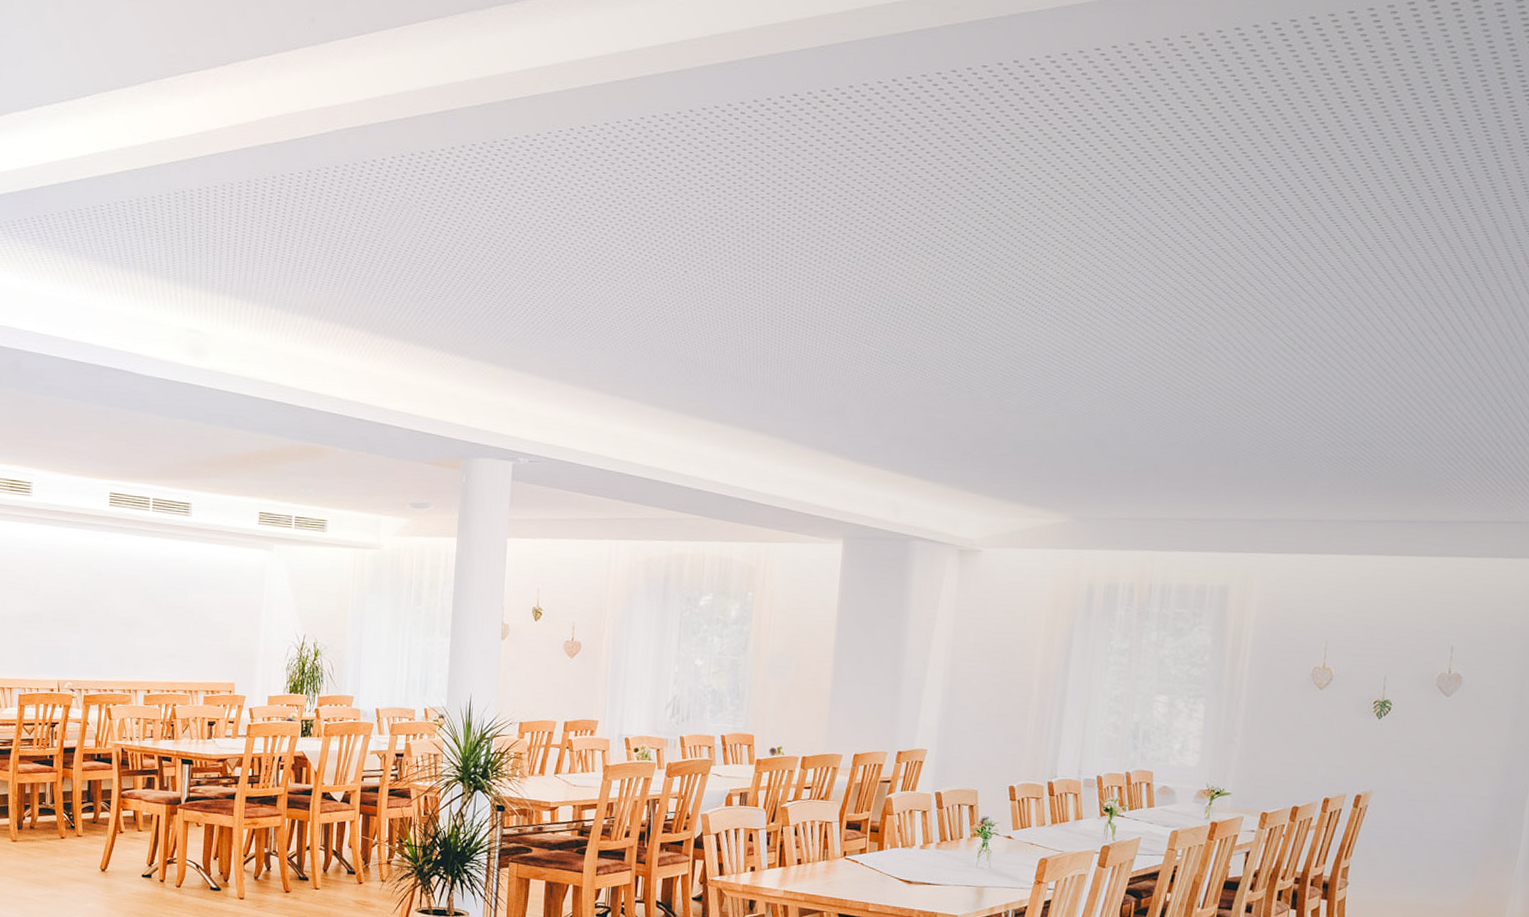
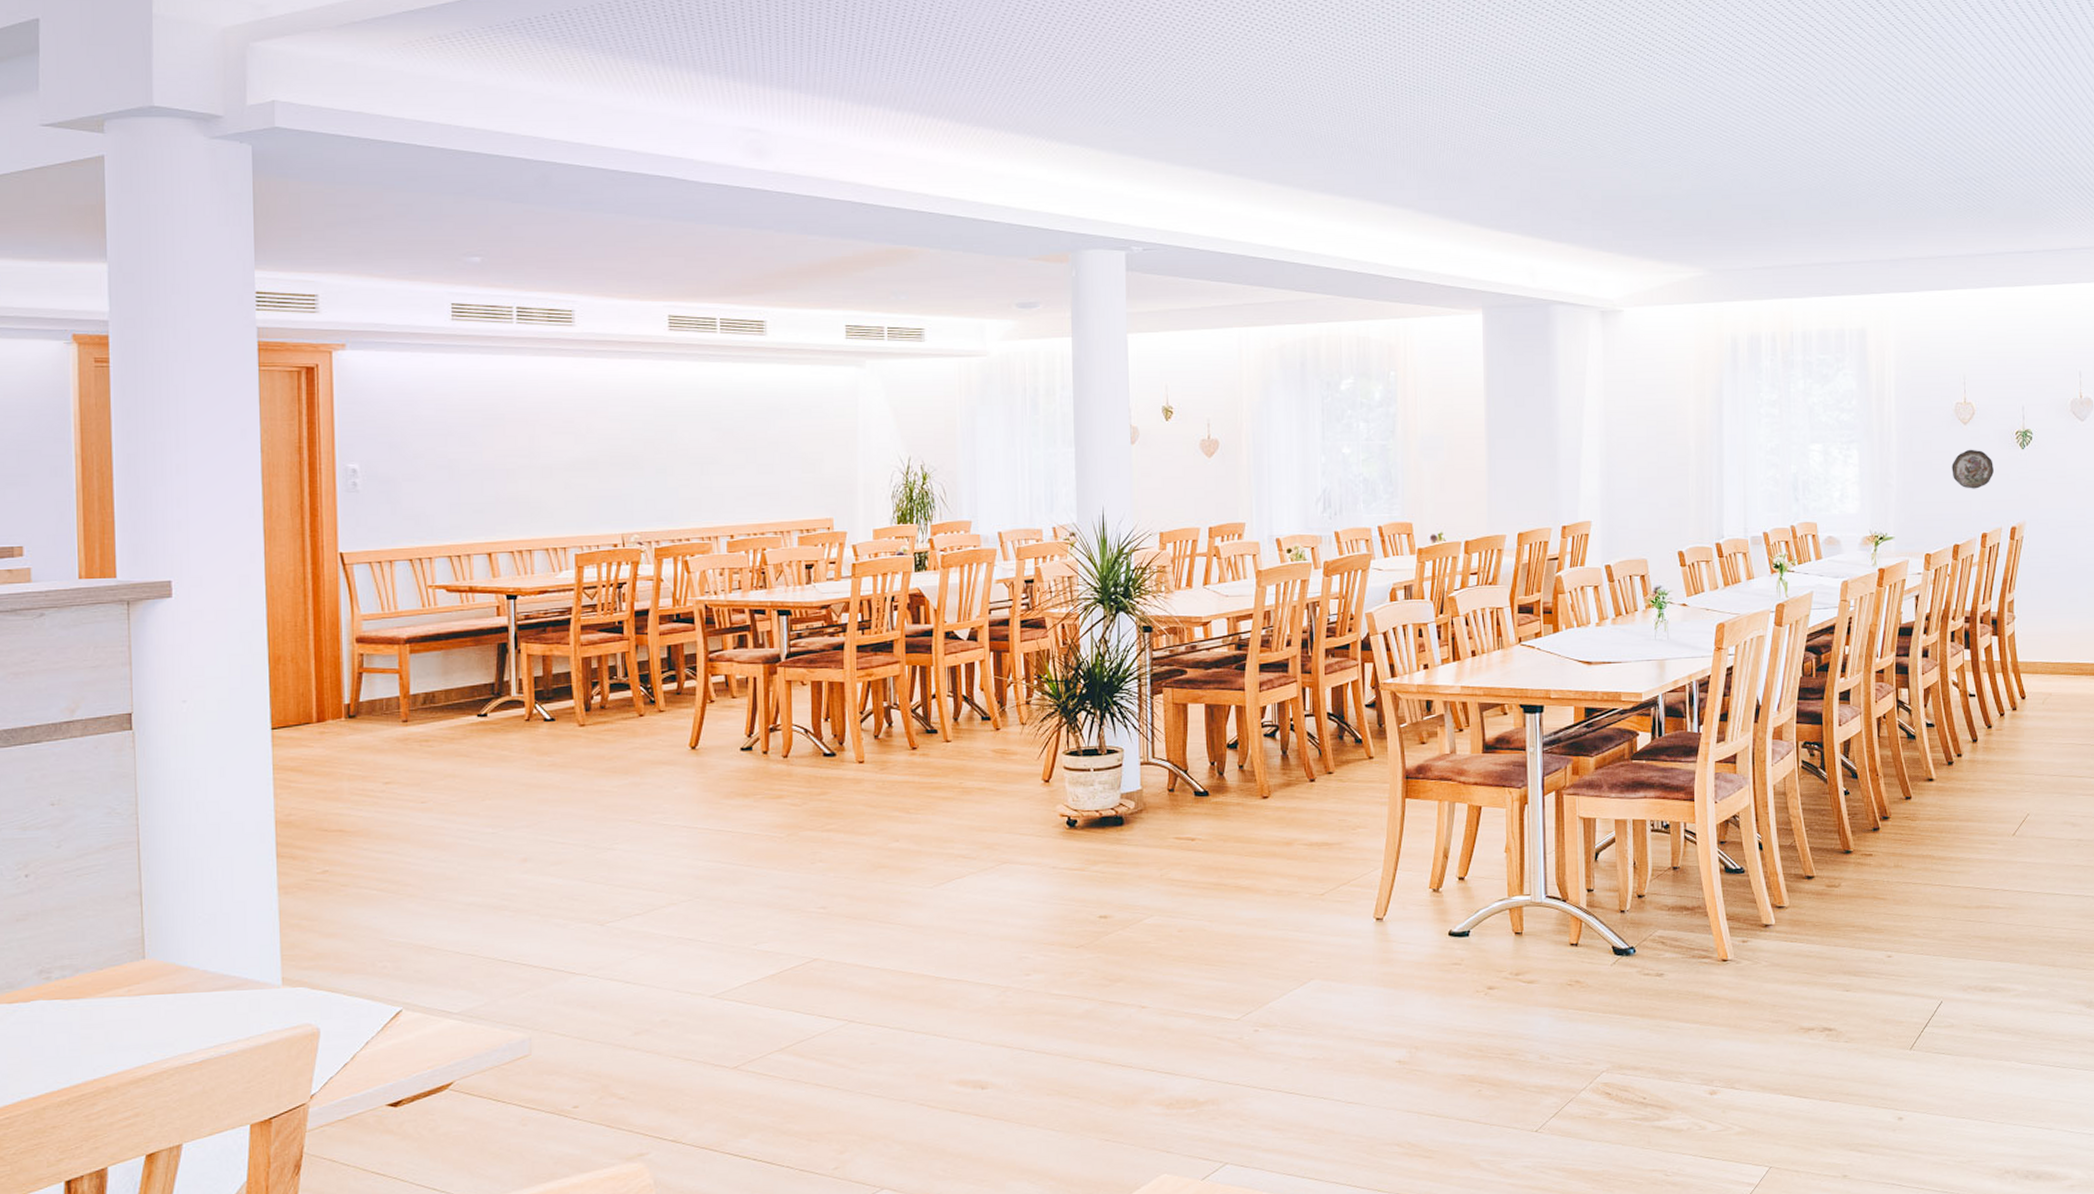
decorative plate: none [1300,714,1346,754] -> present [1951,449,1994,489]

